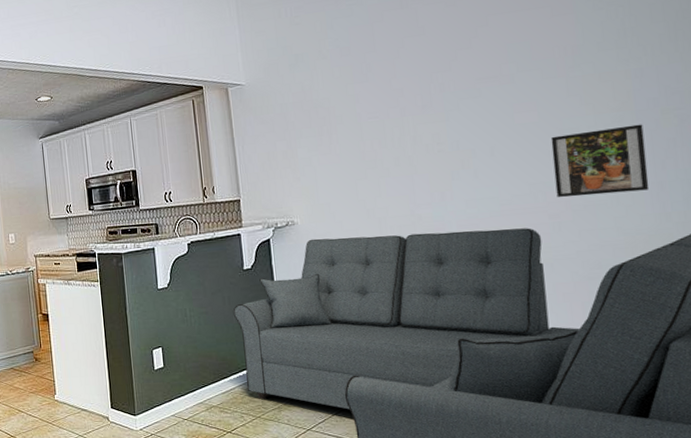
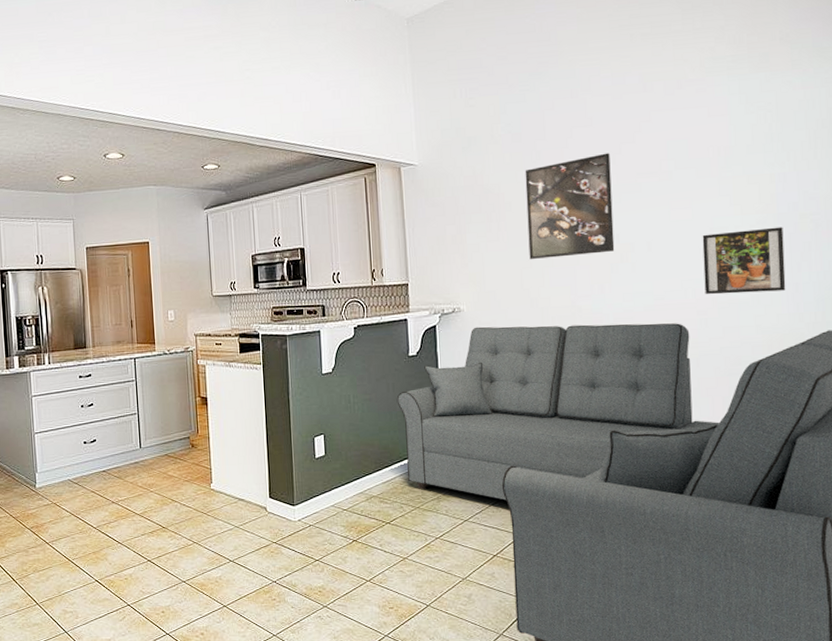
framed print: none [355,60,455,171] -> present [525,153,615,260]

